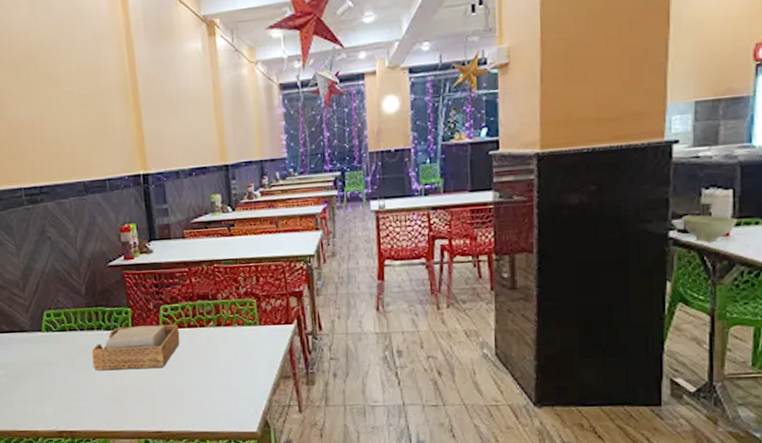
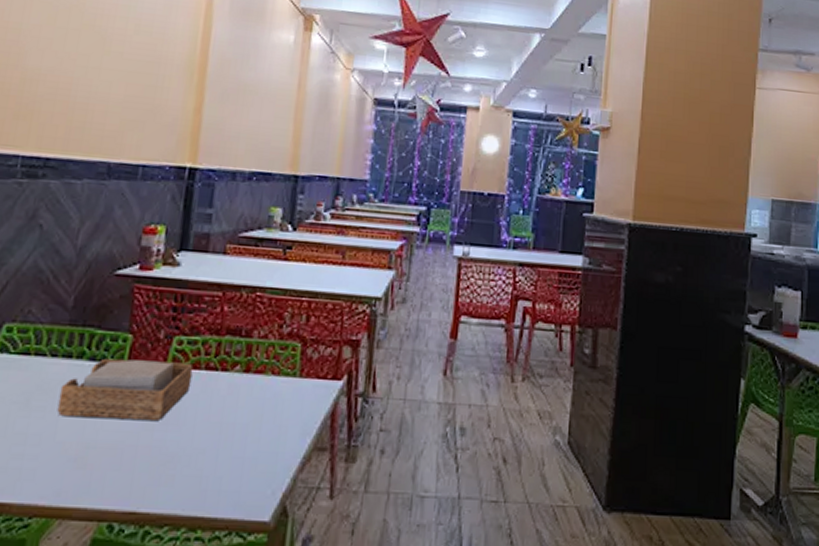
bowl: present [682,215,738,242] -> none [757,311,805,342]

